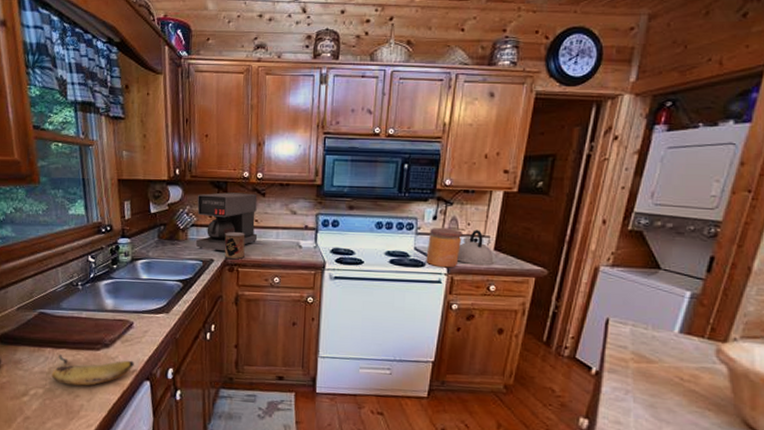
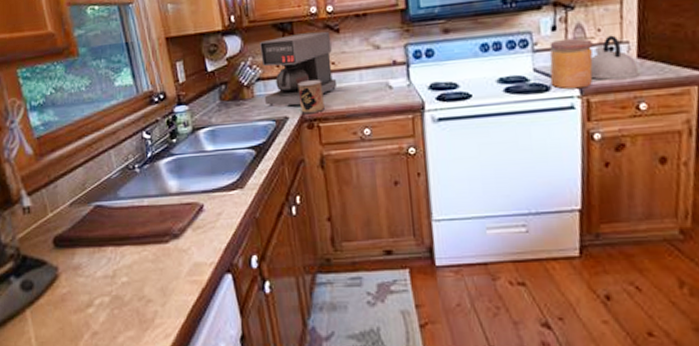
fruit: present [51,354,134,386] -> none [117,251,211,288]

